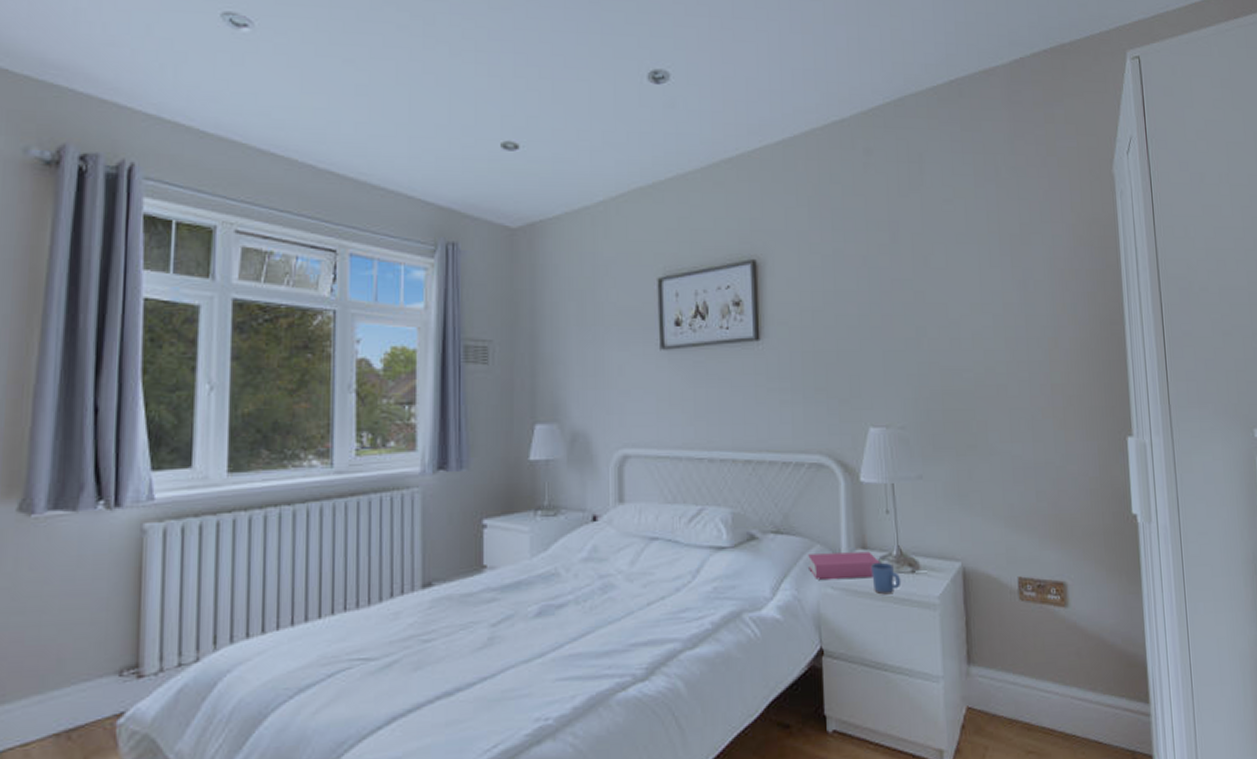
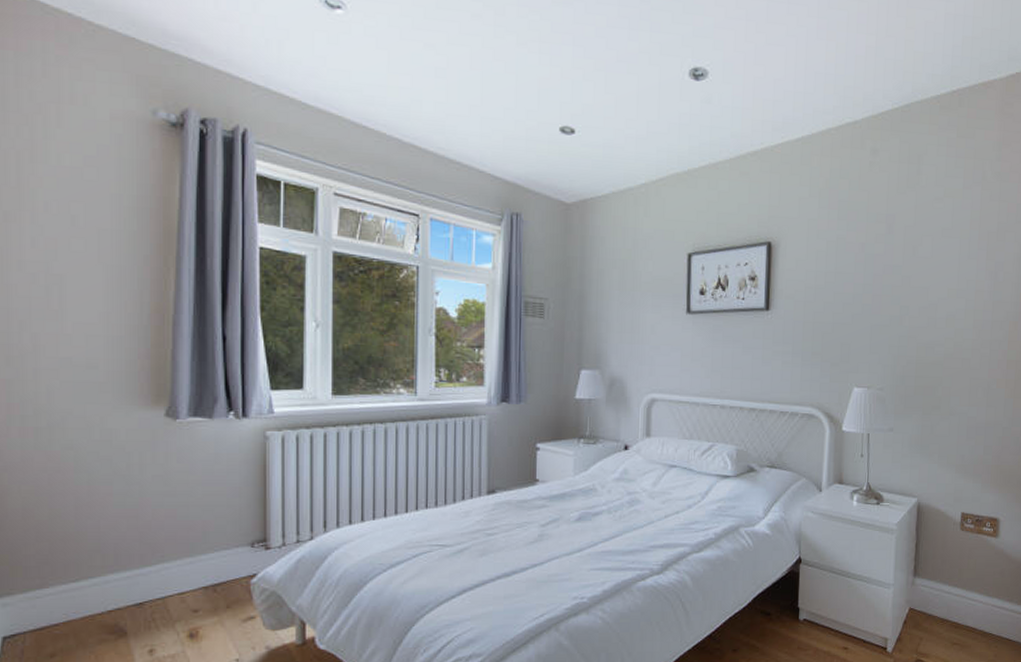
book: present [808,551,880,580] -> none [795,485,852,507]
mug: present [871,562,902,595] -> none [844,494,868,520]

